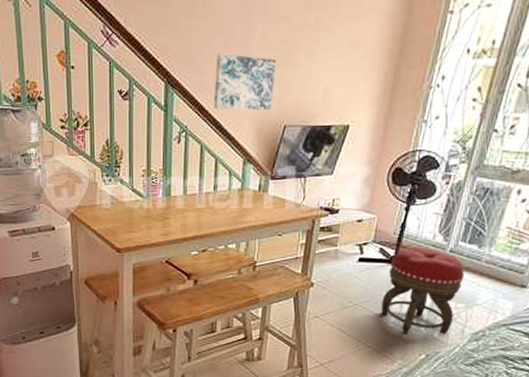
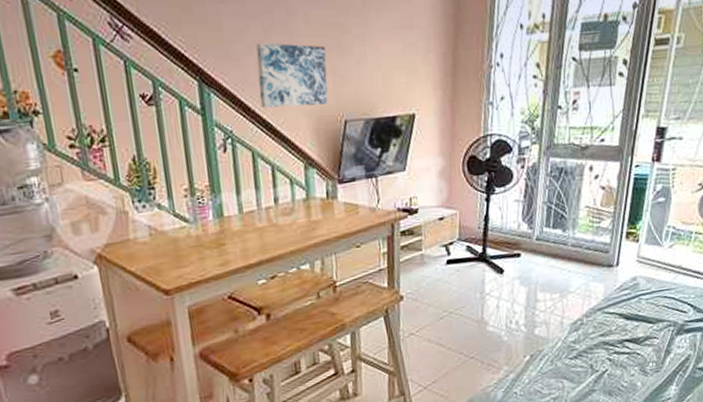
footstool: present [381,247,465,334] -> none [477,238,554,336]

